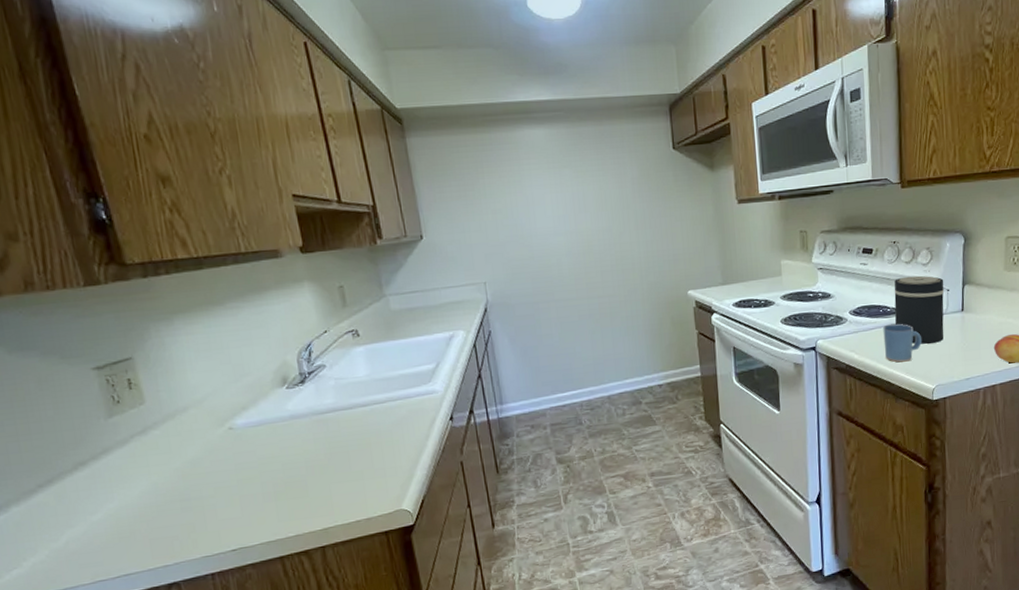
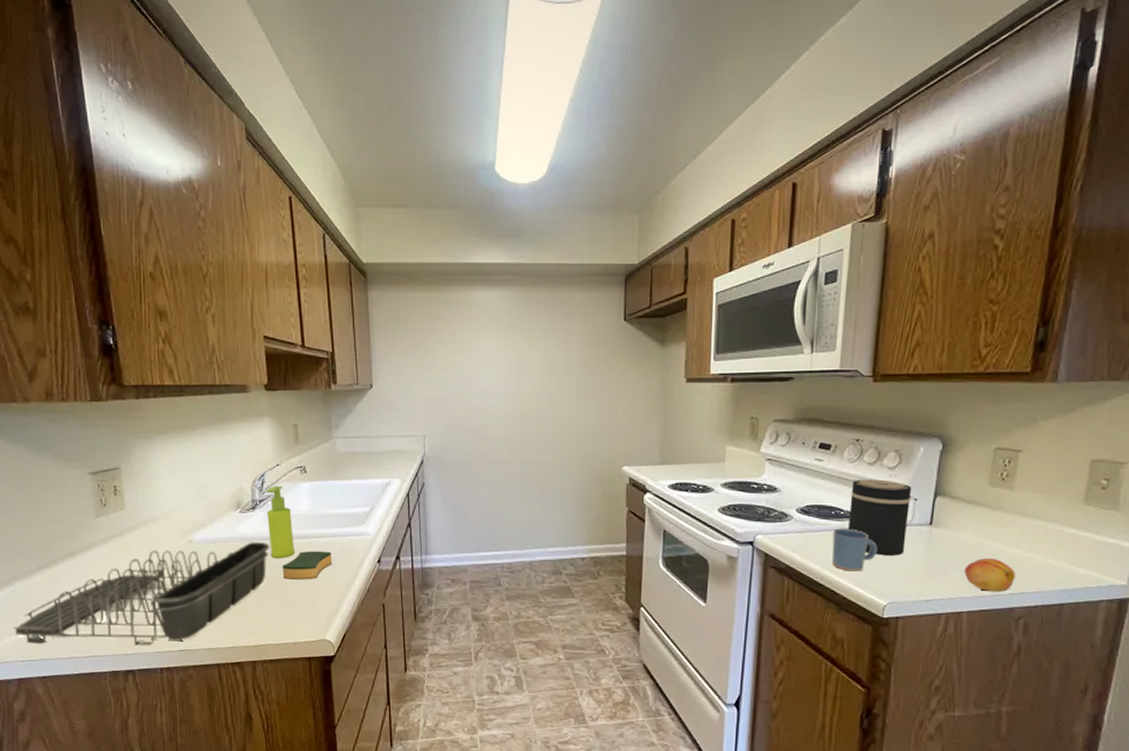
dish rack: none [13,417,327,575] -> present [13,542,270,646]
soap dispenser: none [314,353,356,433] -> present [266,485,294,559]
sponge: none [343,416,401,453] -> present [282,550,333,580]

